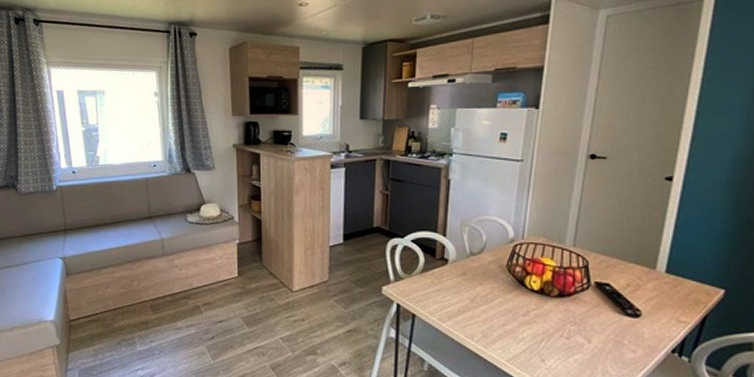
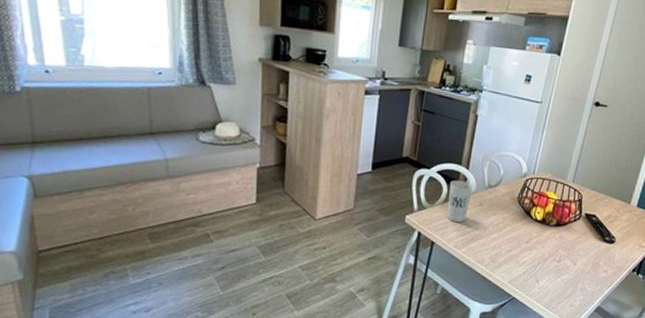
cup: none [426,249,454,294] -> present [446,180,474,223]

